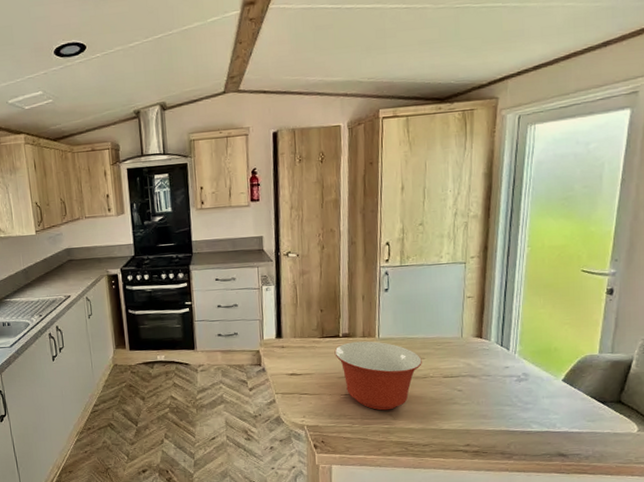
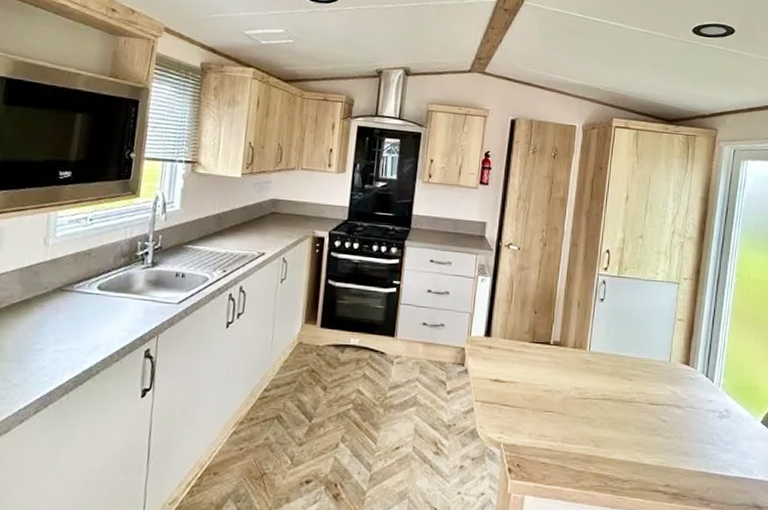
mixing bowl: present [334,341,422,411] -> none [543,351,630,435]

